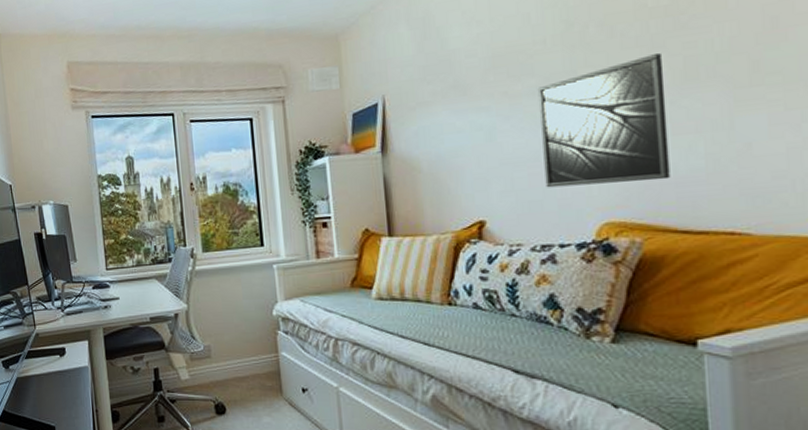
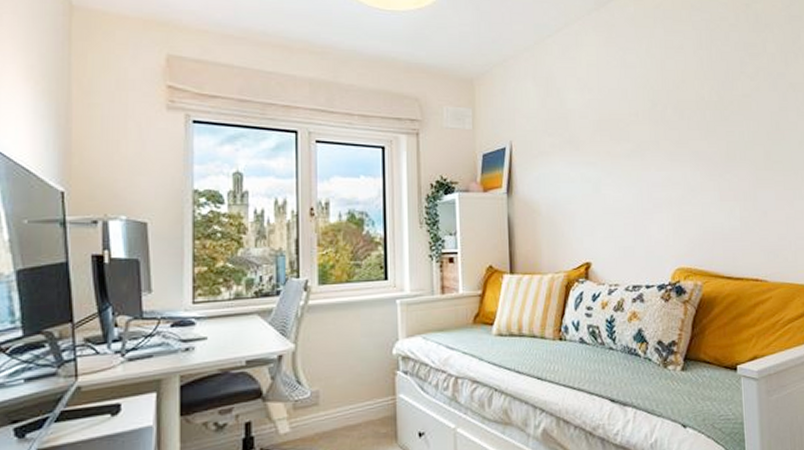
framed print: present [537,53,671,188] -> none [632,137,719,237]

